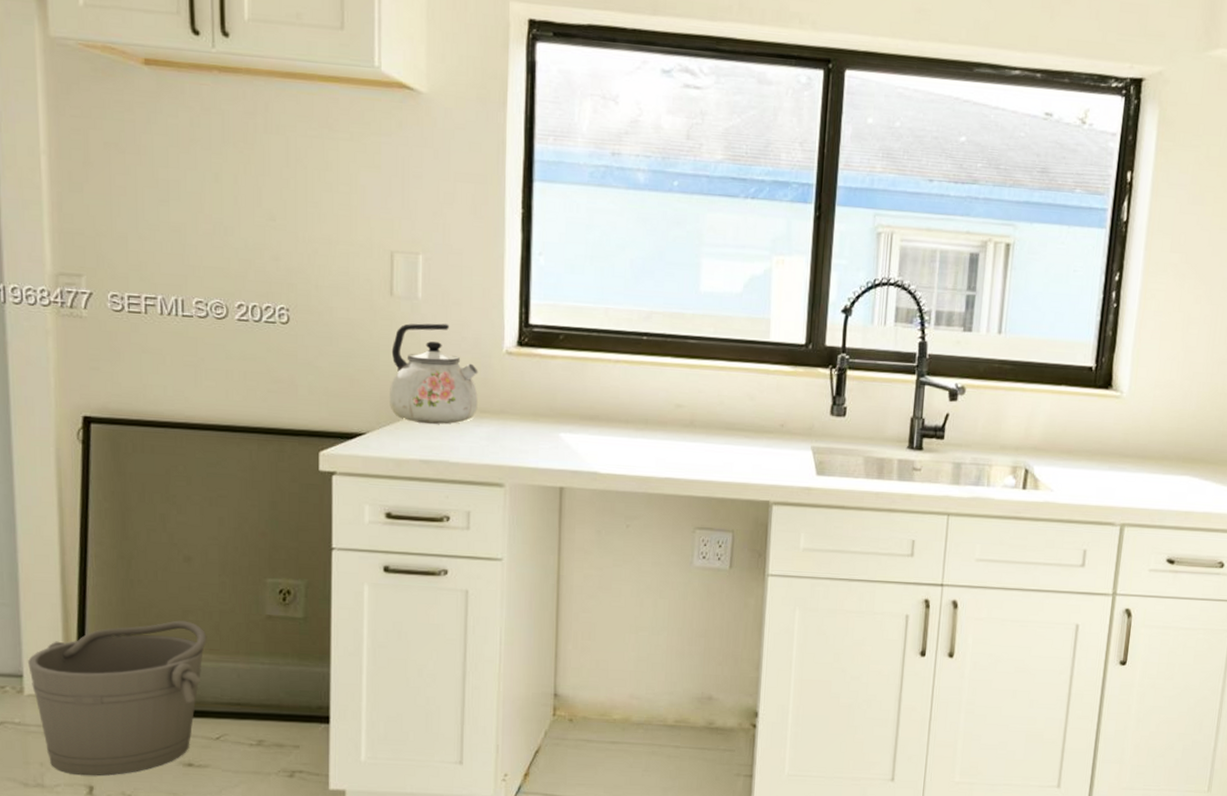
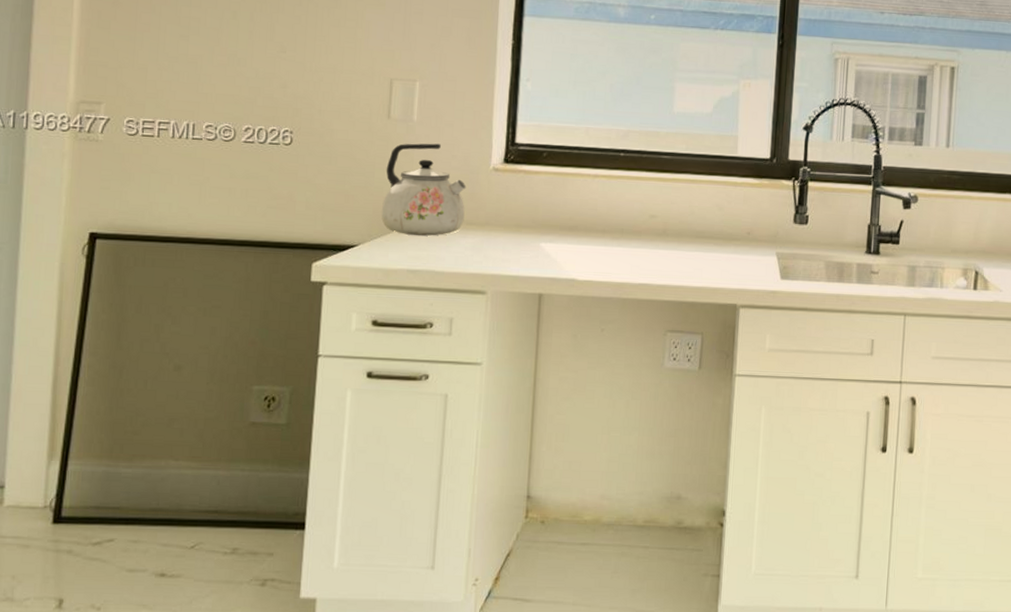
bucket: present [28,620,207,776] -> none [11,428,190,588]

